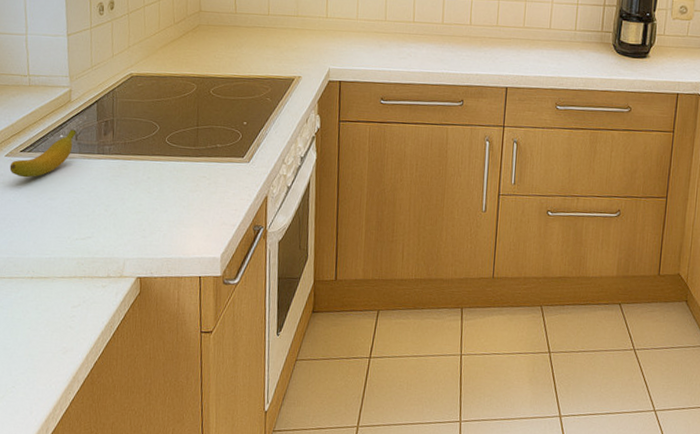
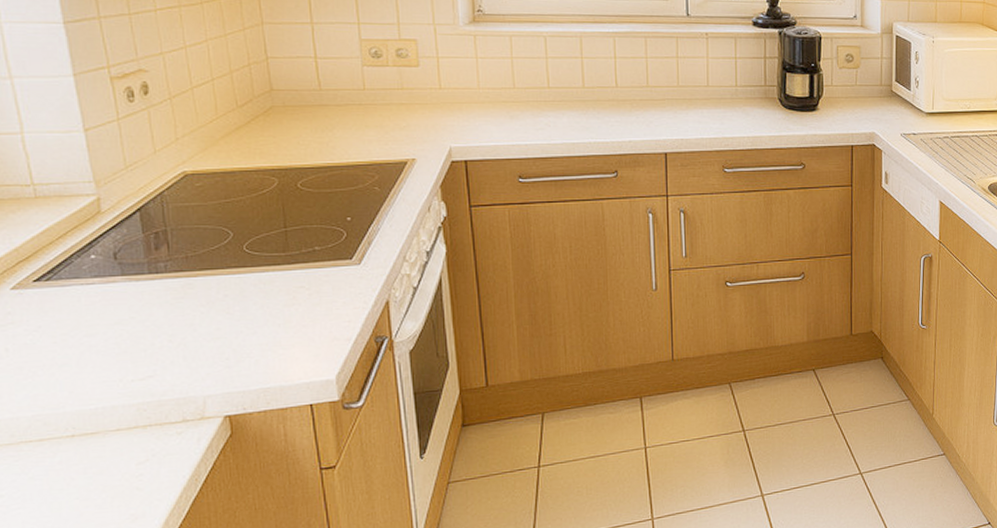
banana: present [9,129,77,178] -> none [19,246,114,314]

